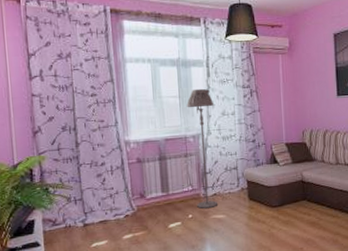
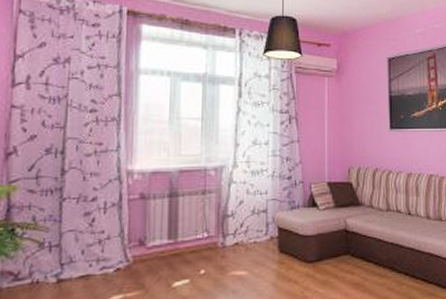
floor lamp: present [187,88,218,209] -> none [210,110,245,263]

